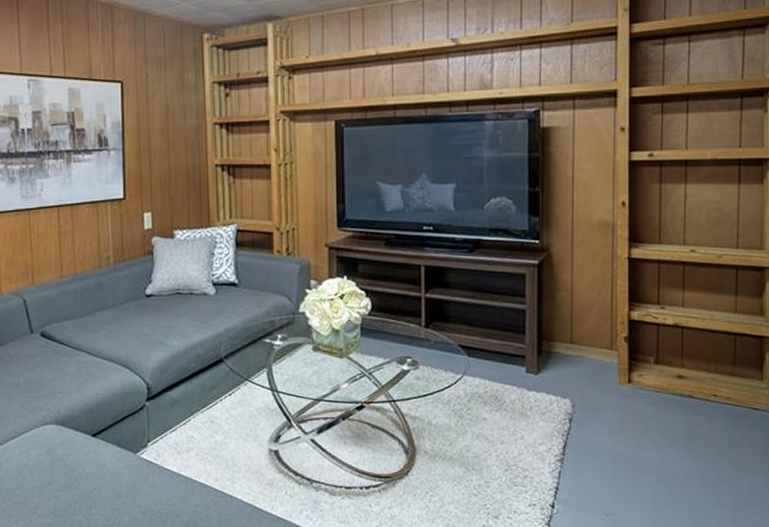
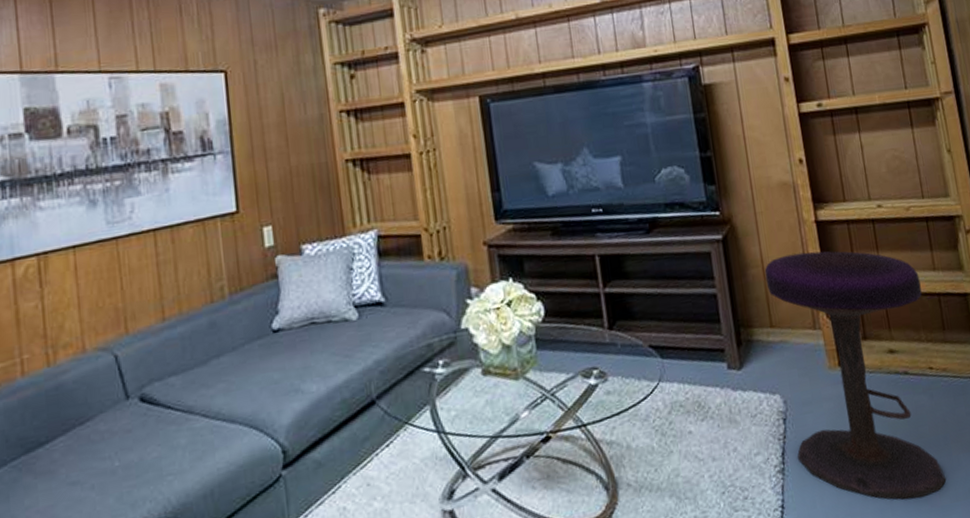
stool: none [573,283,720,500] -> present [764,251,946,500]

